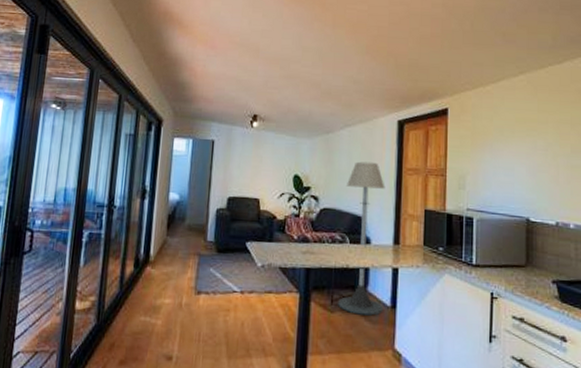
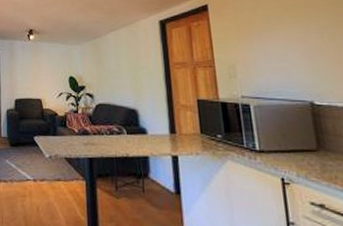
floor lamp: present [338,161,385,316] -> none [118,60,168,201]

